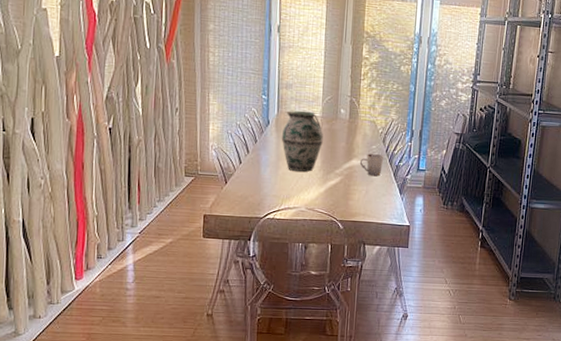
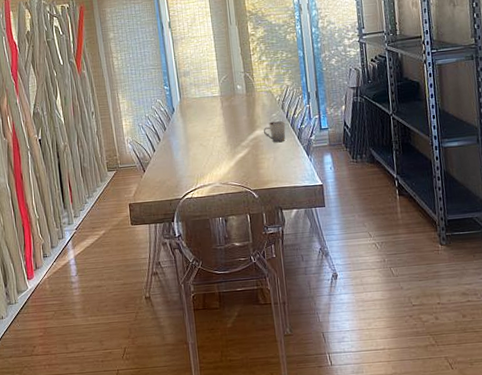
vase: present [281,110,323,172] -> none [186,92,226,151]

